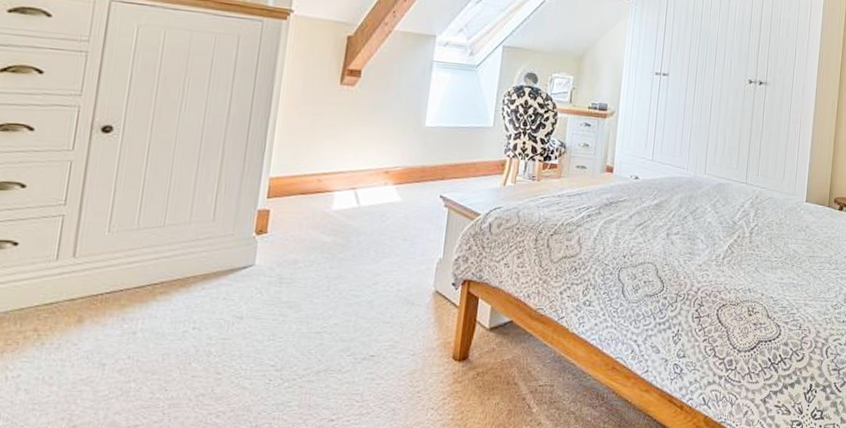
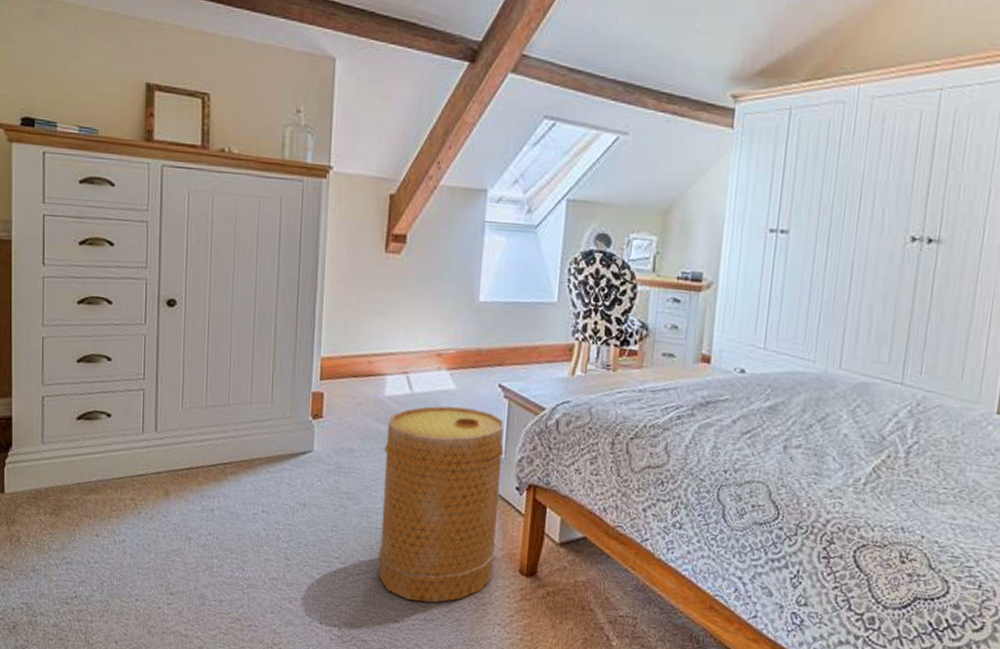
basket: none [315,216,444,397] -> present [378,406,505,603]

